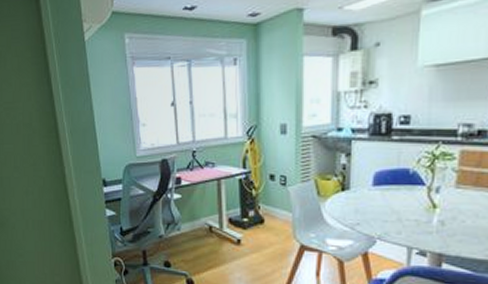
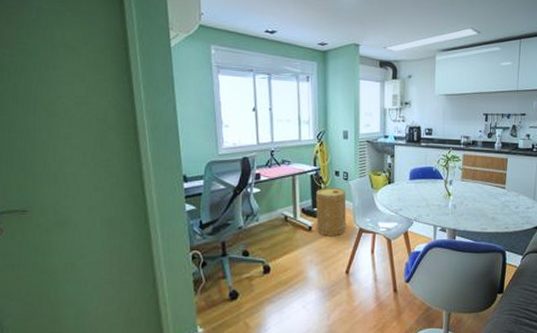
basket: none [246,194,284,253] -> present [316,187,346,237]

